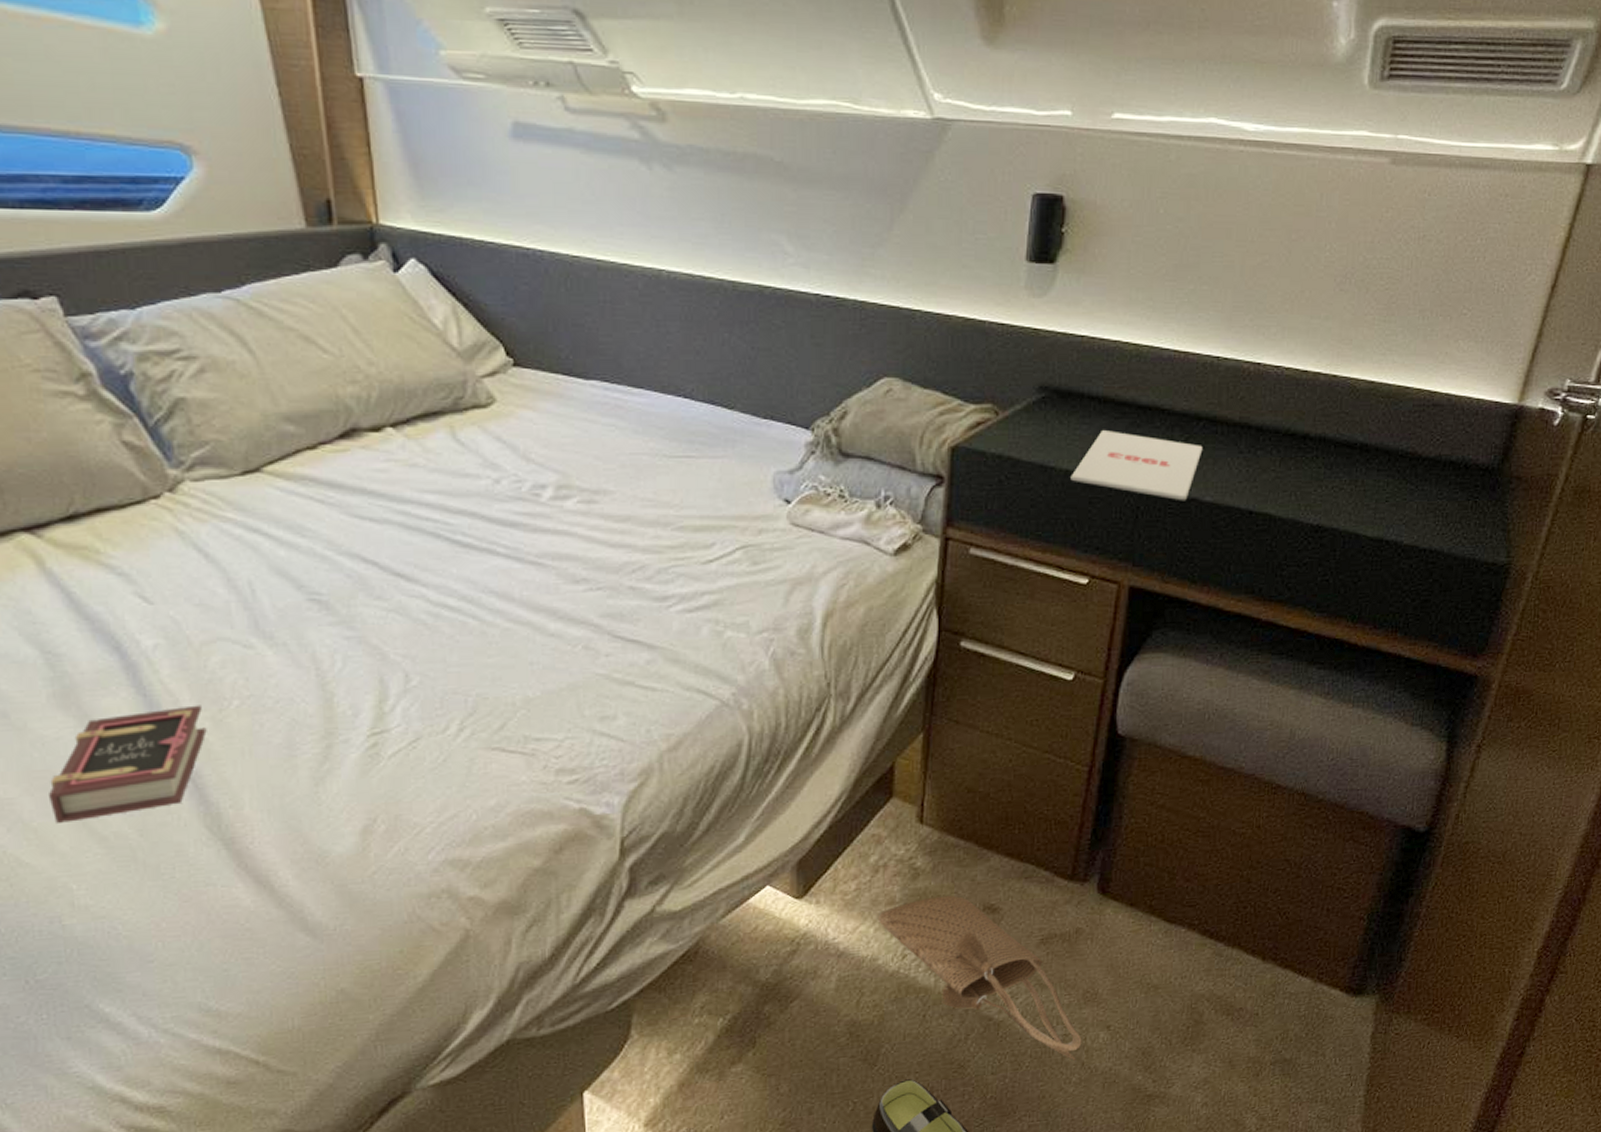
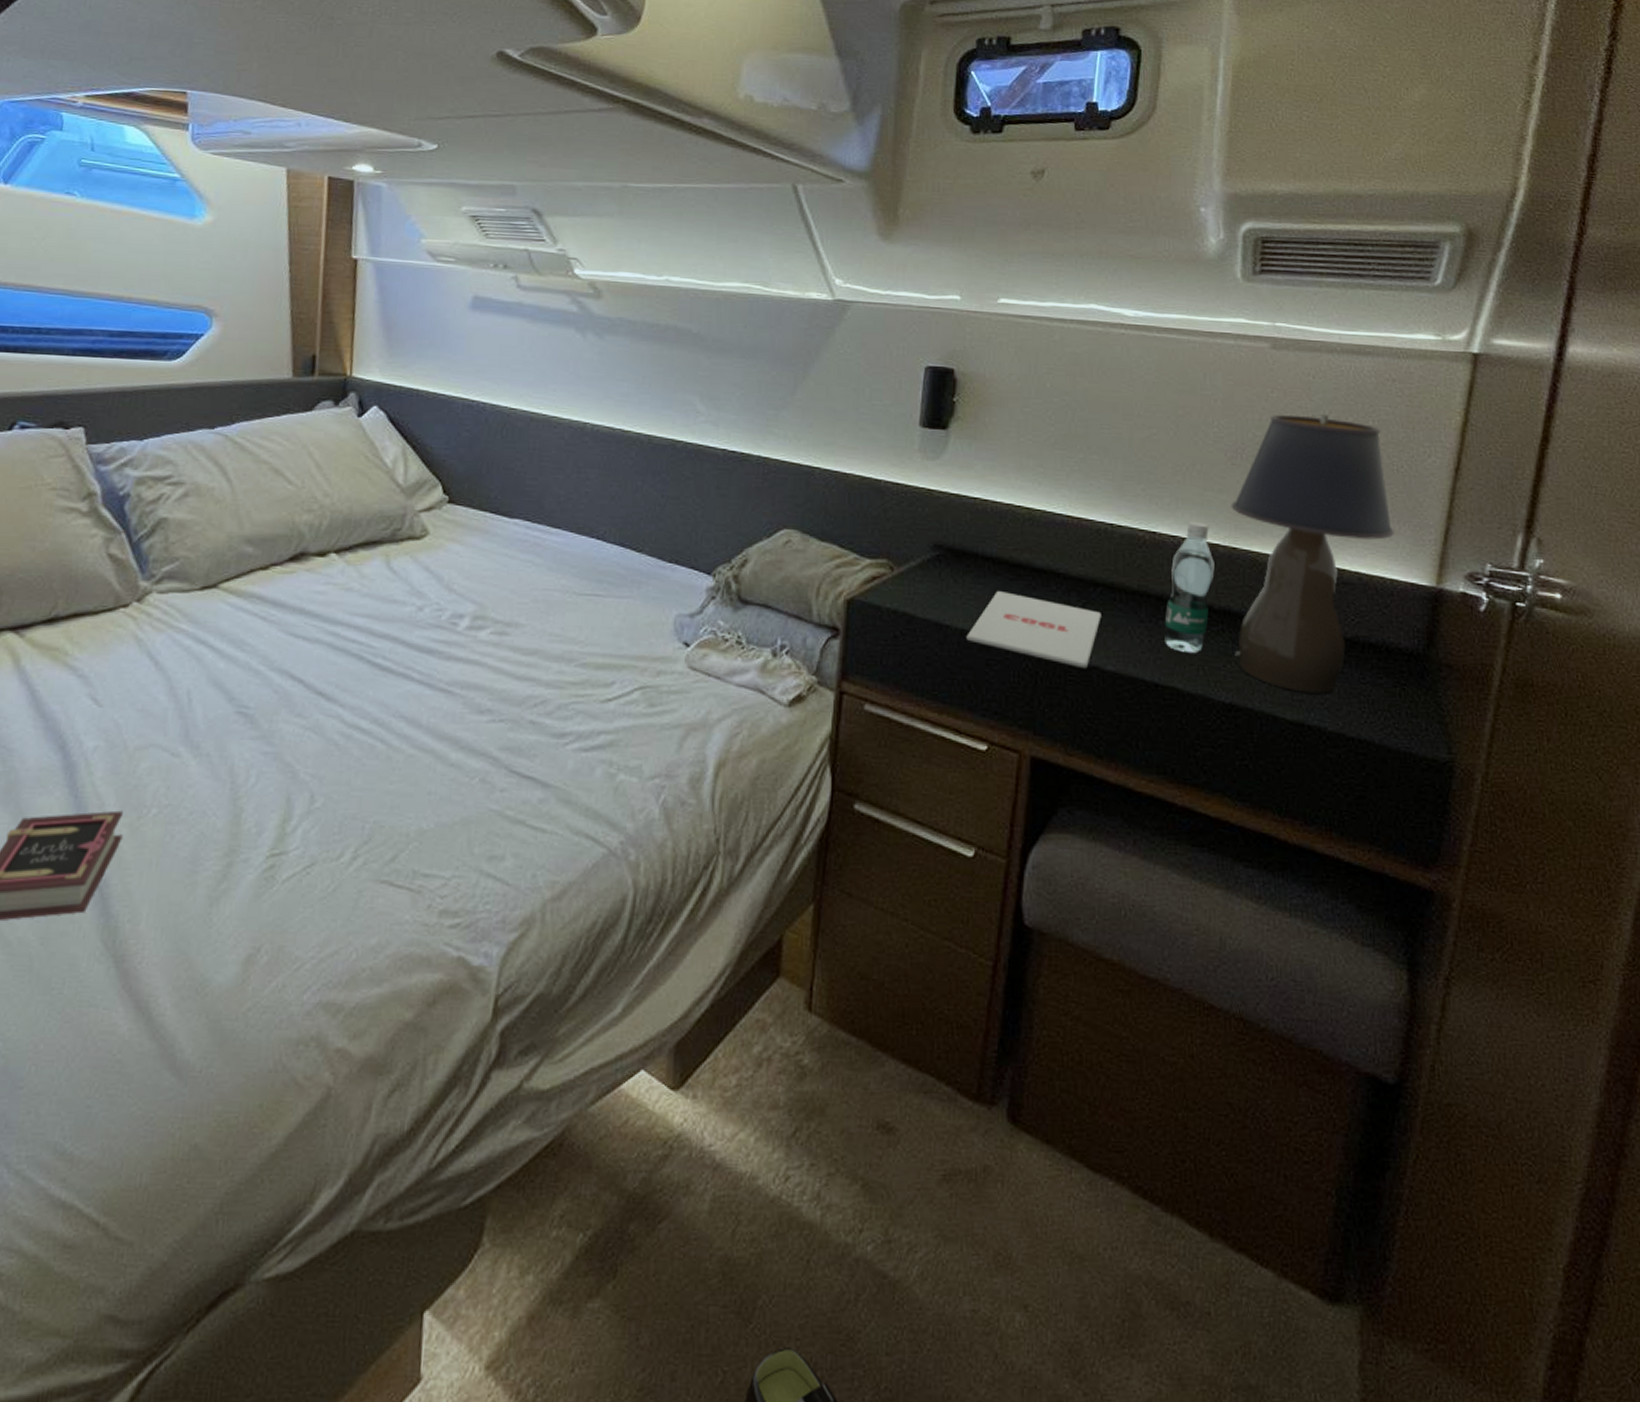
tote bag: present [877,895,1082,1061] -> none [758,1105,994,1350]
bottle: none [1260,351,1315,479] -> present [1163,521,1215,653]
table lamp: none [1326,233,1488,511] -> present [1231,413,1396,694]

